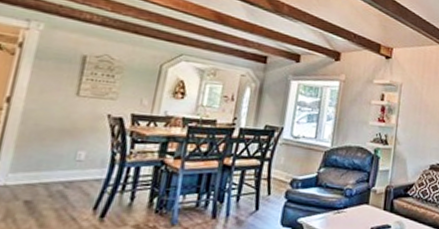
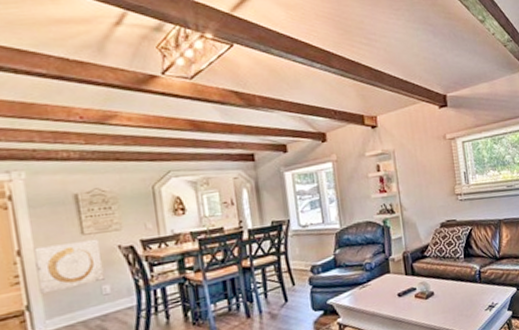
wall art: none [13,98,92,147] -> present [33,238,105,294]

